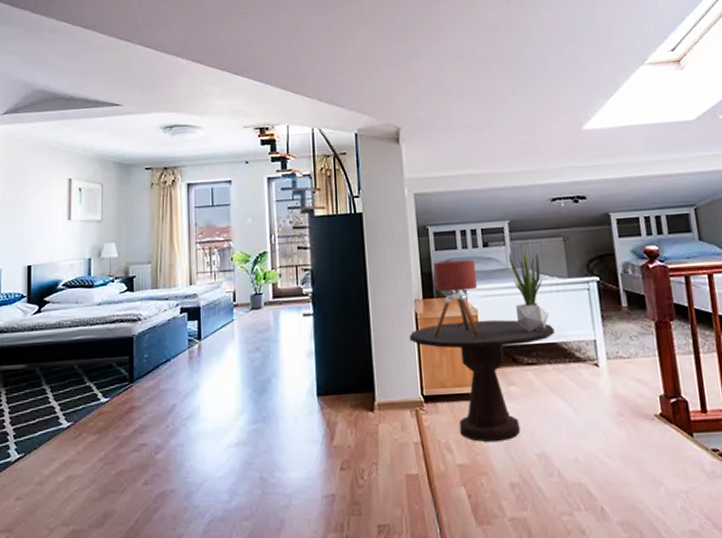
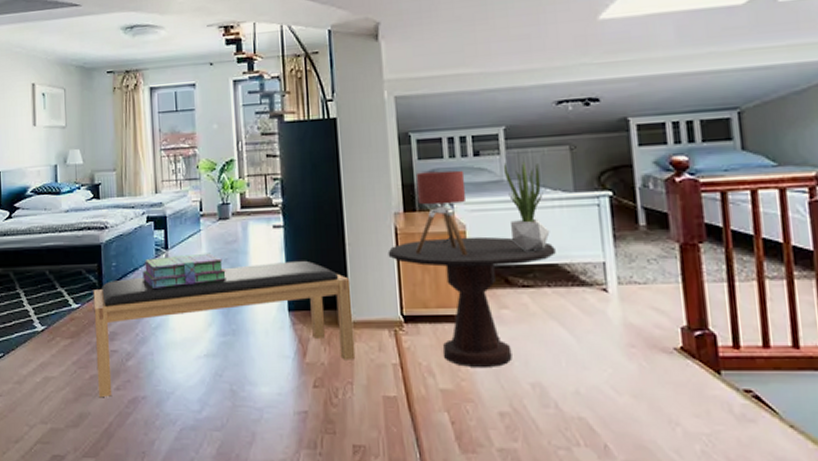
bench: none [123,346,380,494] -> present [93,260,356,398]
stack of books: none [175,342,258,379] -> present [142,253,226,288]

